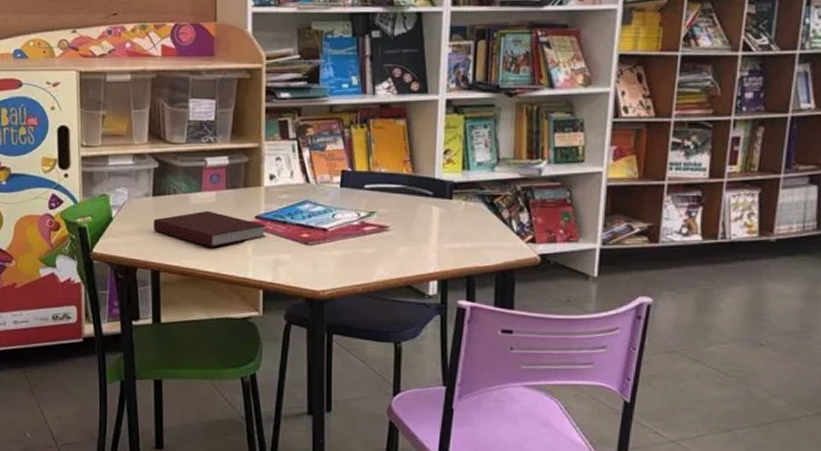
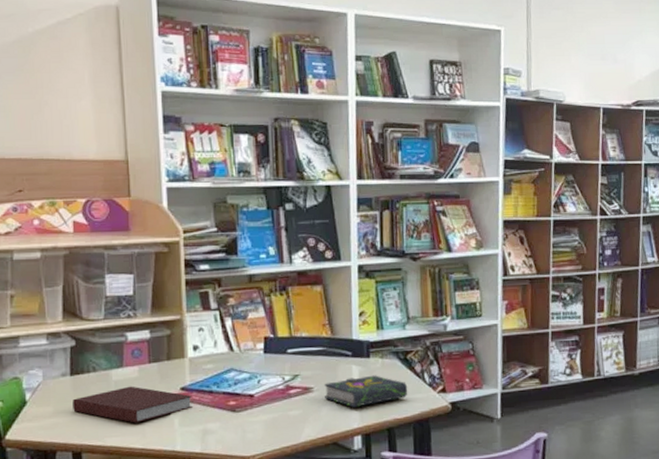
book: none [401,218,493,251] -> present [324,375,408,408]

